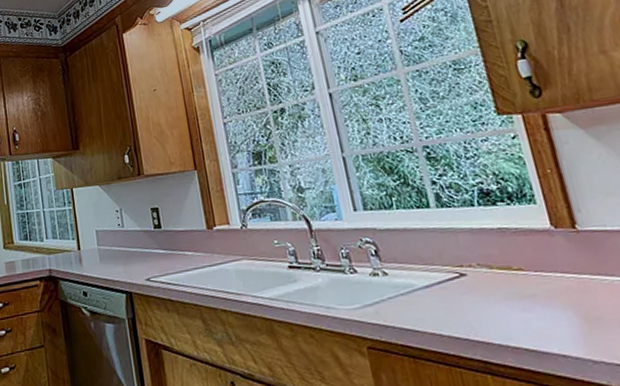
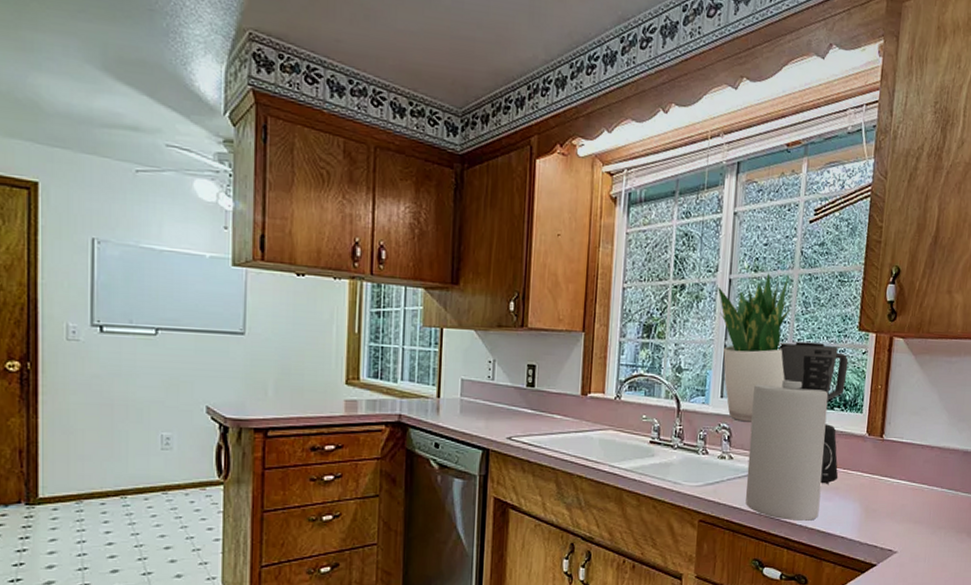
planter: none [319,76,424,233] -> present [718,273,791,422]
paper towel holder: none [389,180,521,340] -> present [746,379,829,521]
blender: none [406,136,532,293] -> present [780,341,849,485]

